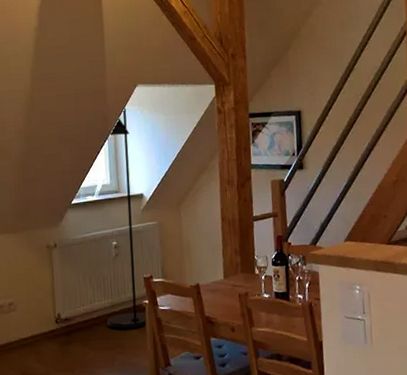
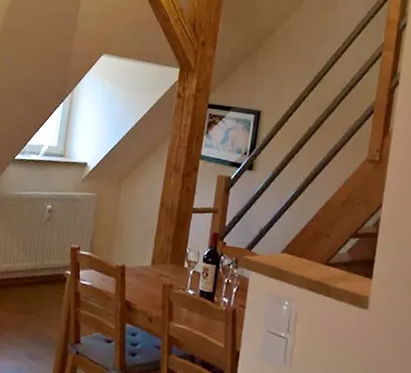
floor lamp: present [107,107,148,329] -> none [25,73,88,297]

